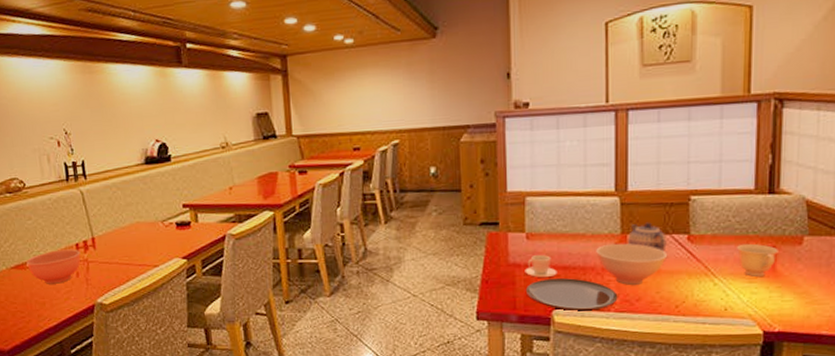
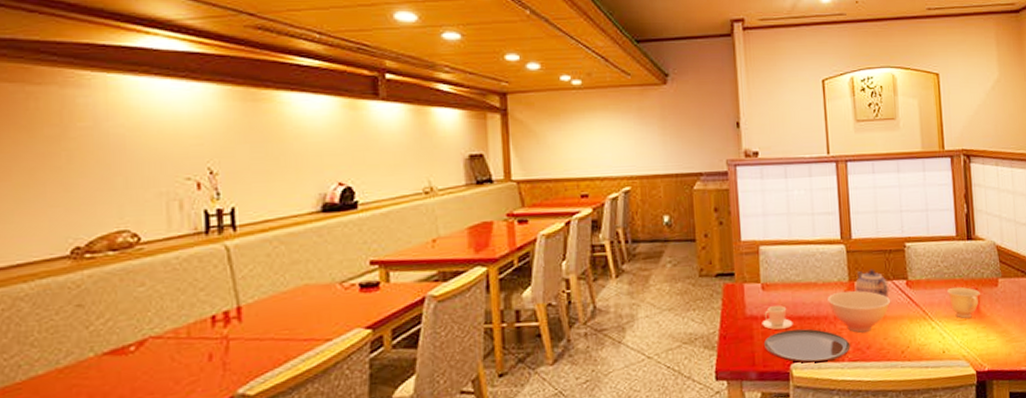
soup bowl: present [26,249,81,284] -> none [130,323,218,374]

